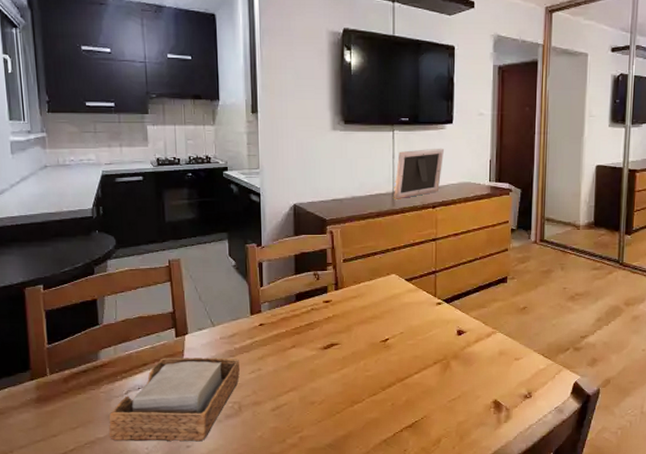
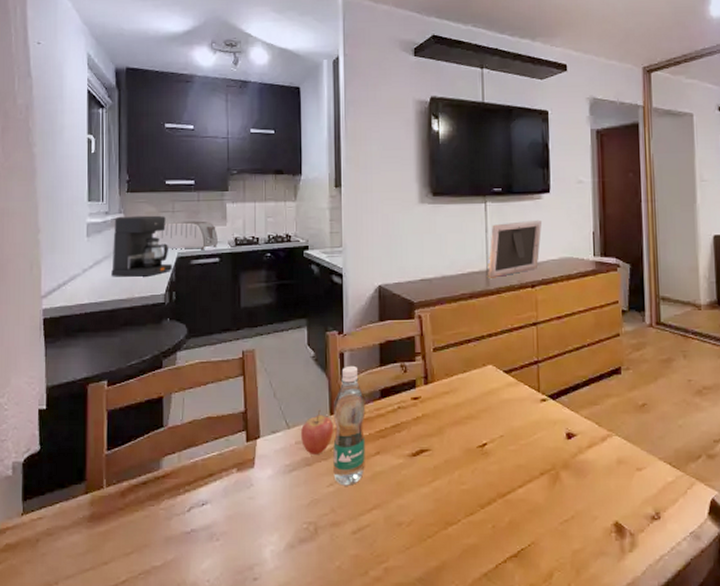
coffee maker: none [37,135,99,192] -> present [111,215,173,277]
toaster: none [80,141,140,169] -> present [157,220,218,251]
napkin holder: present [108,358,240,442] -> none [166,467,316,573]
fruit: none [224,311,255,349] -> present [300,410,334,456]
bottle: none [254,273,283,373] -> present [333,365,366,486]

